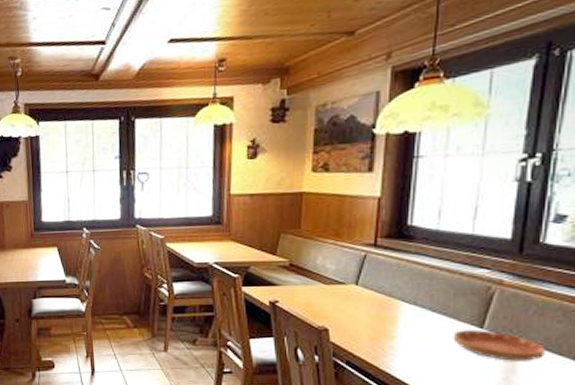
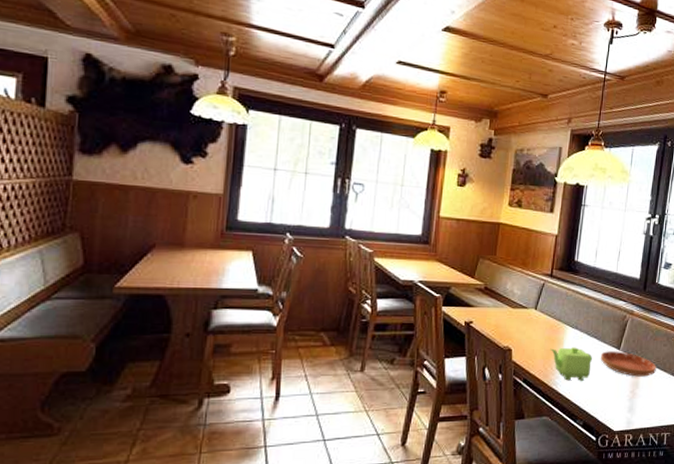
teapot: none [379,326,442,365] -> present [550,347,593,381]

